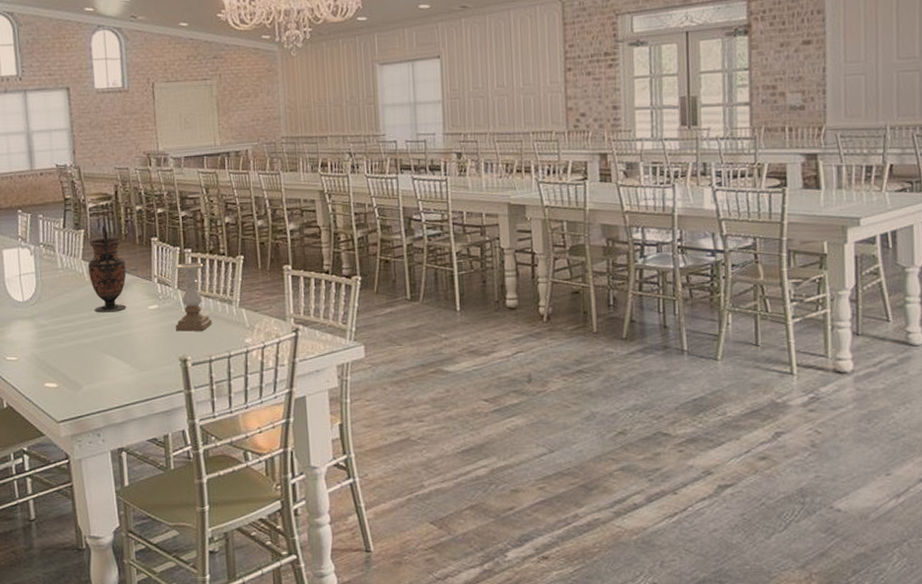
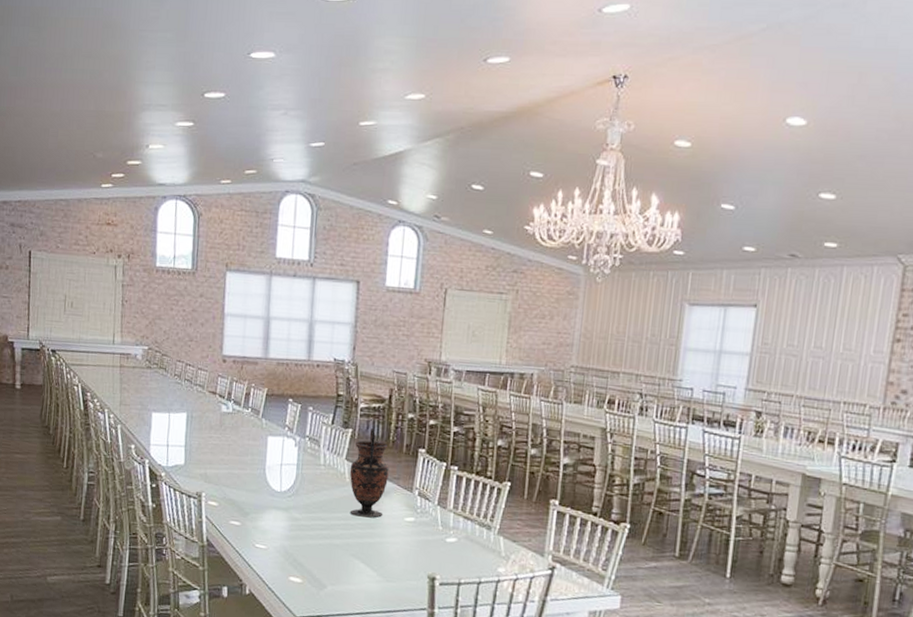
candle holder: present [176,262,212,332] -> none [429,479,468,552]

